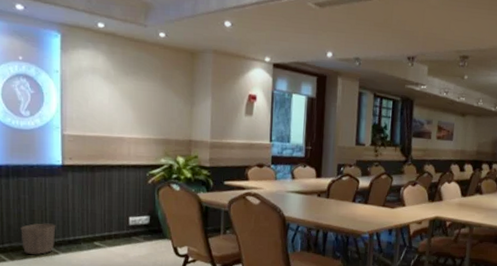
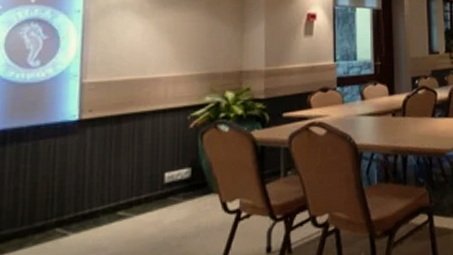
waste basket: present [21,223,56,255] -> none [16,196,66,243]

